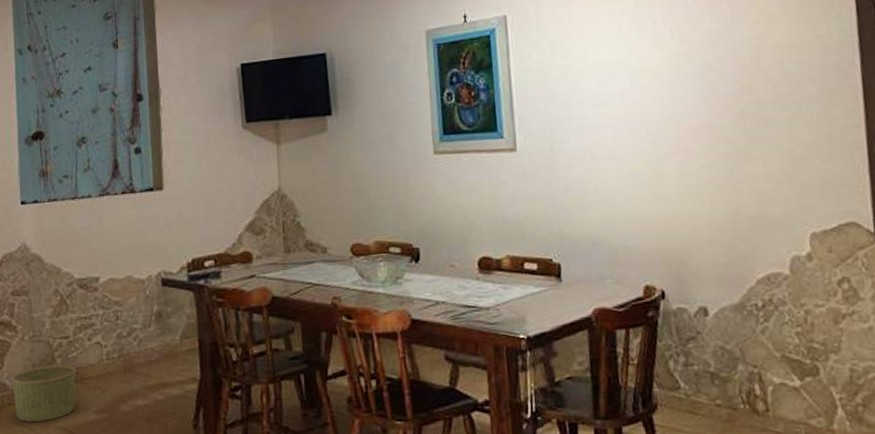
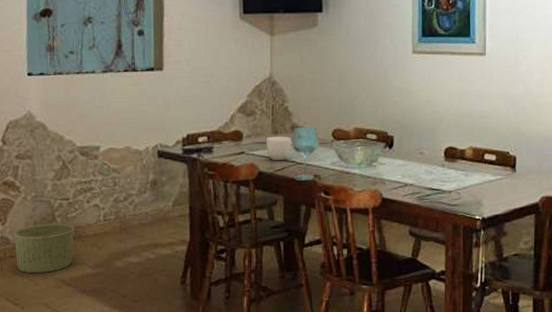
cup: none [278,255,311,284] -> present [266,136,295,161]
wine glass: none [305,243,338,305] -> present [290,127,320,182]

